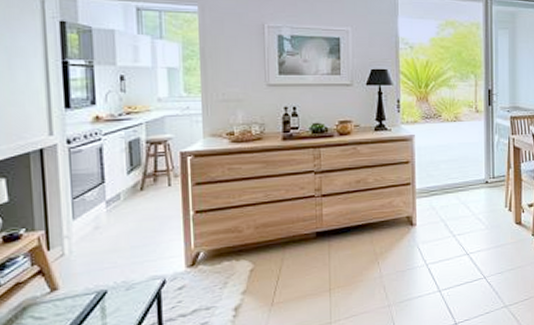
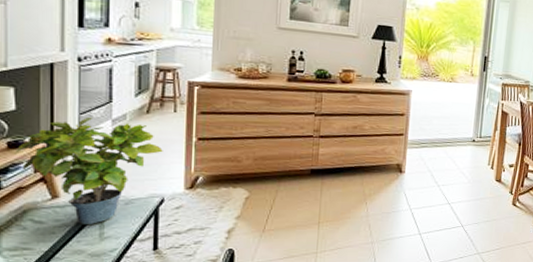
potted plant: none [10,200,160,317] -> present [15,116,163,225]

